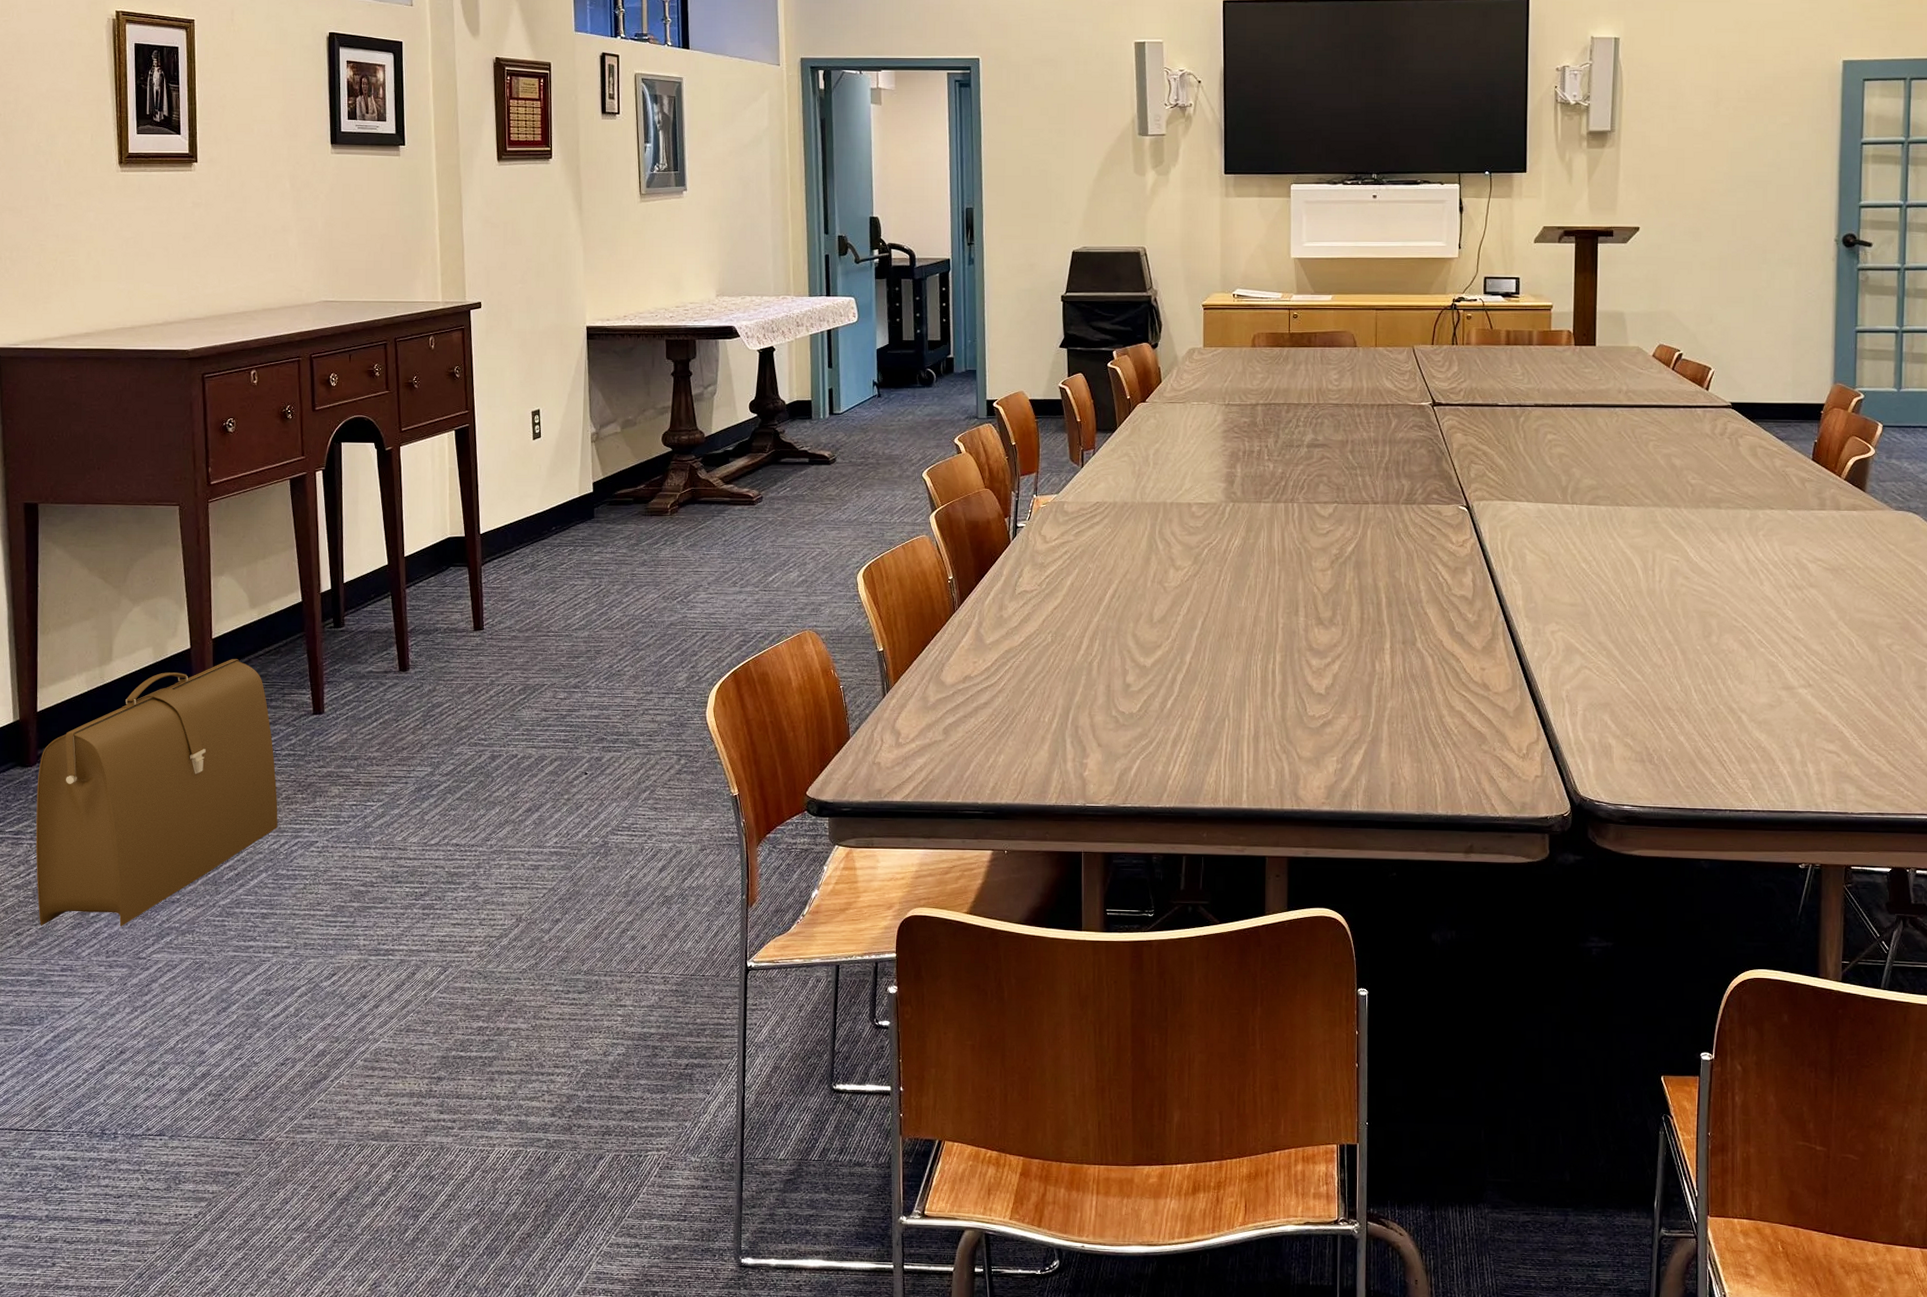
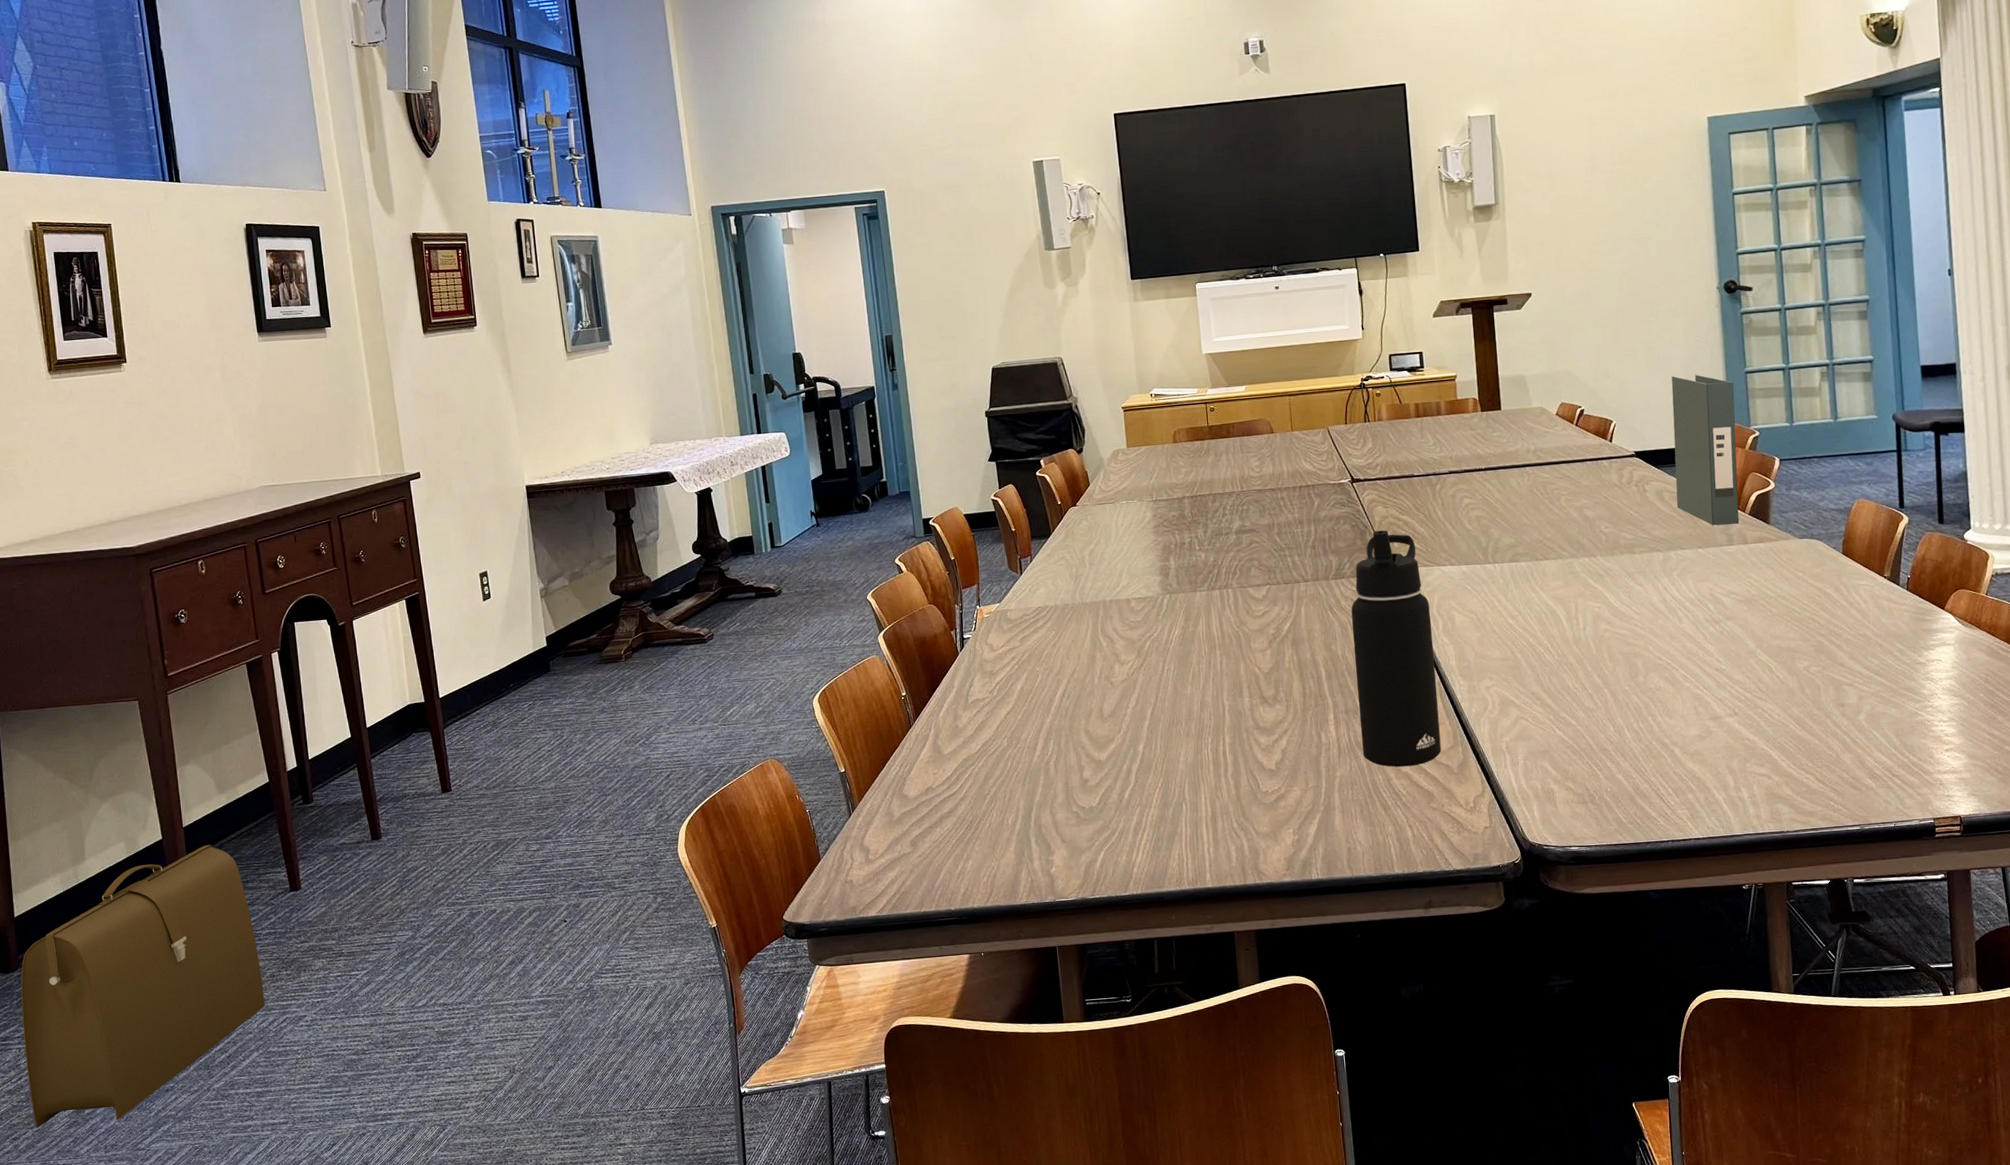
water bottle: none [1416,458,1502,705] -> present [1351,530,1441,767]
binder: none [1770,328,1842,489] -> present [1671,374,1740,526]

